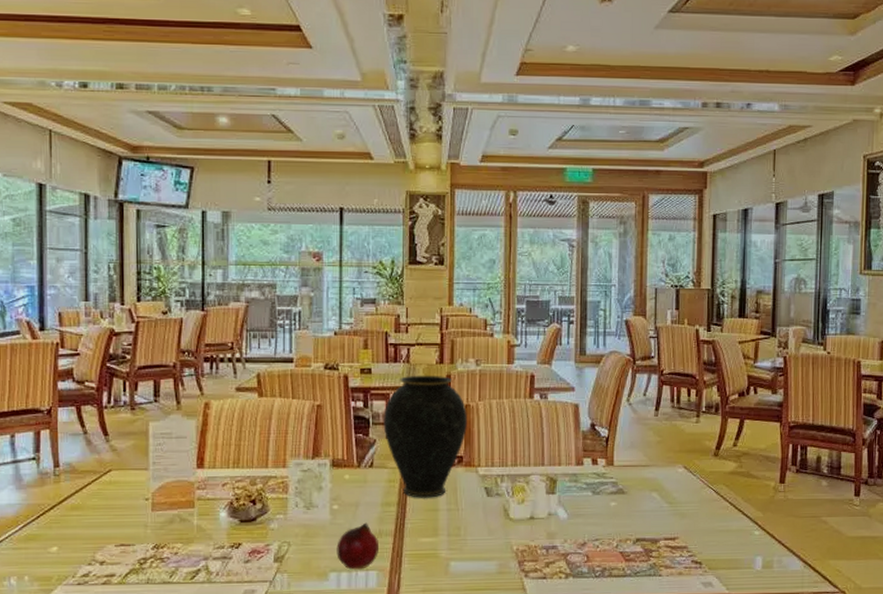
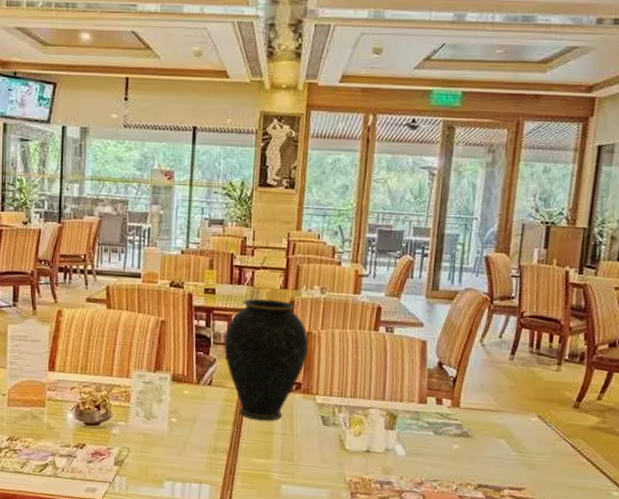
fruit: present [336,523,378,570] -> none [172,438,213,482]

